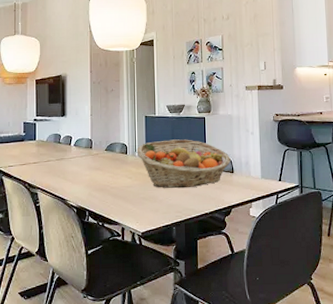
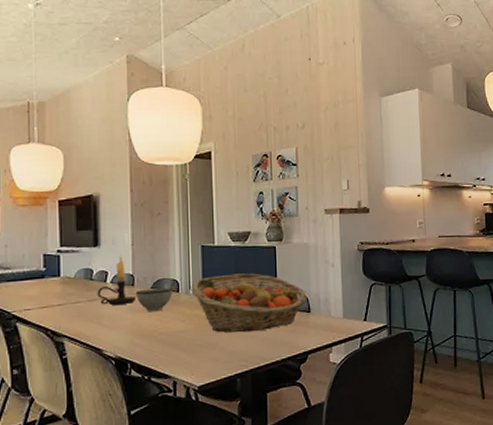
candle holder: none [63,123,94,164] -> present [97,254,137,305]
bowl: none [94,150,122,169] -> present [136,288,172,311]

